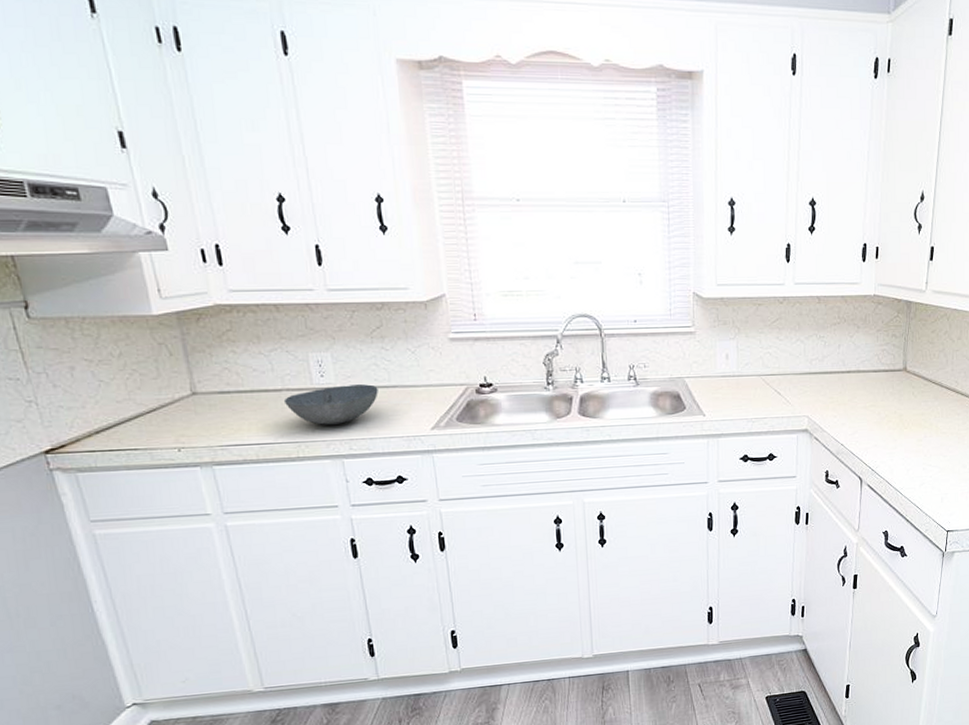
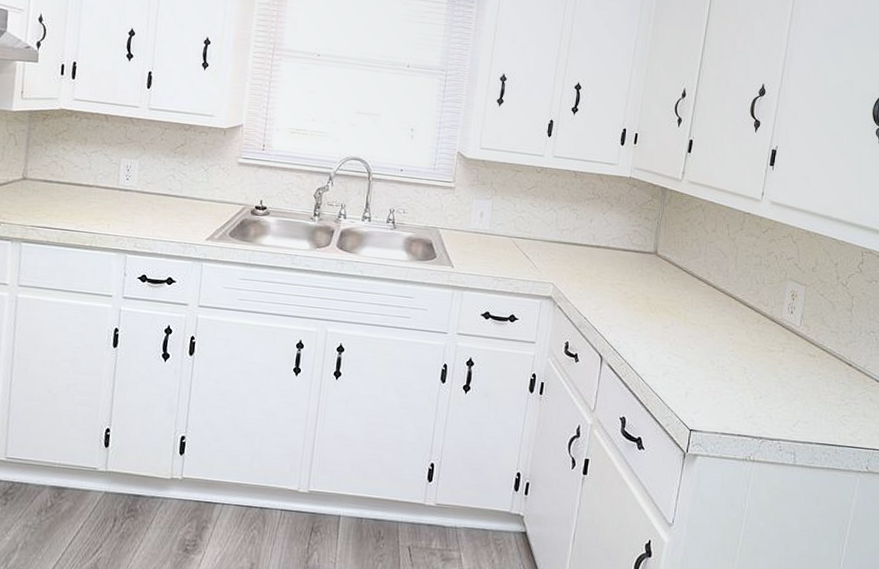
bowl: present [283,384,378,425] -> none [91,189,170,223]

